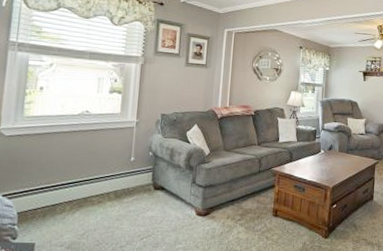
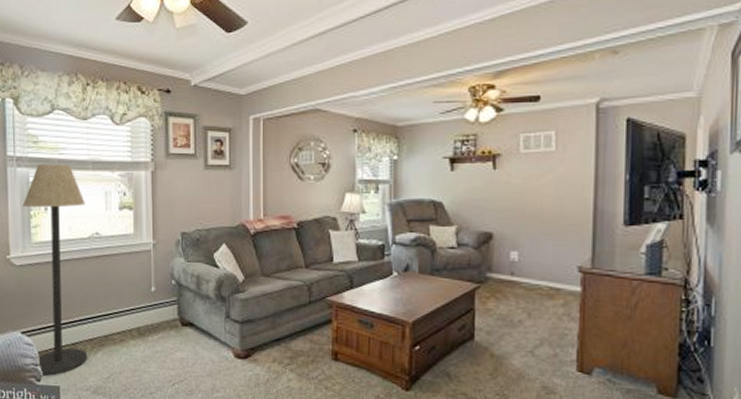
floor lamp: none [16,51,79,235] -> present [22,164,88,377]

